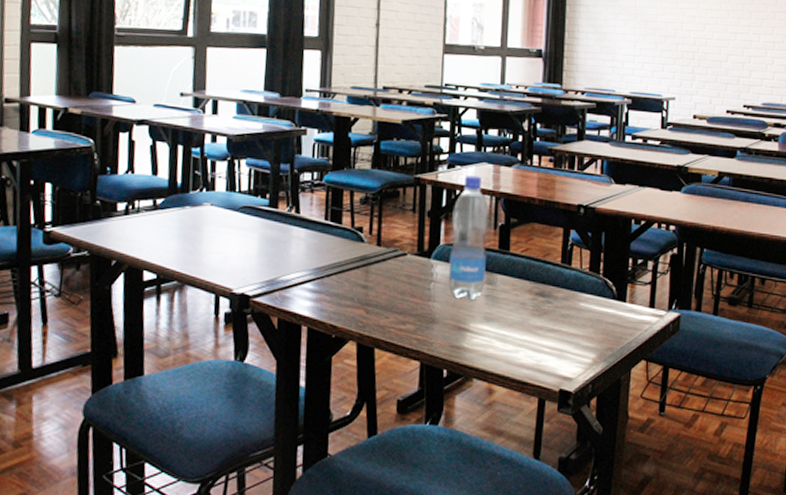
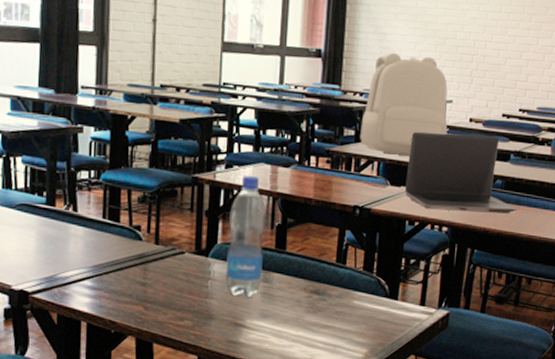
backpack: none [583,52,671,153] -> present [360,53,448,156]
laptop computer: none [630,129,746,210] -> present [405,131,517,213]

